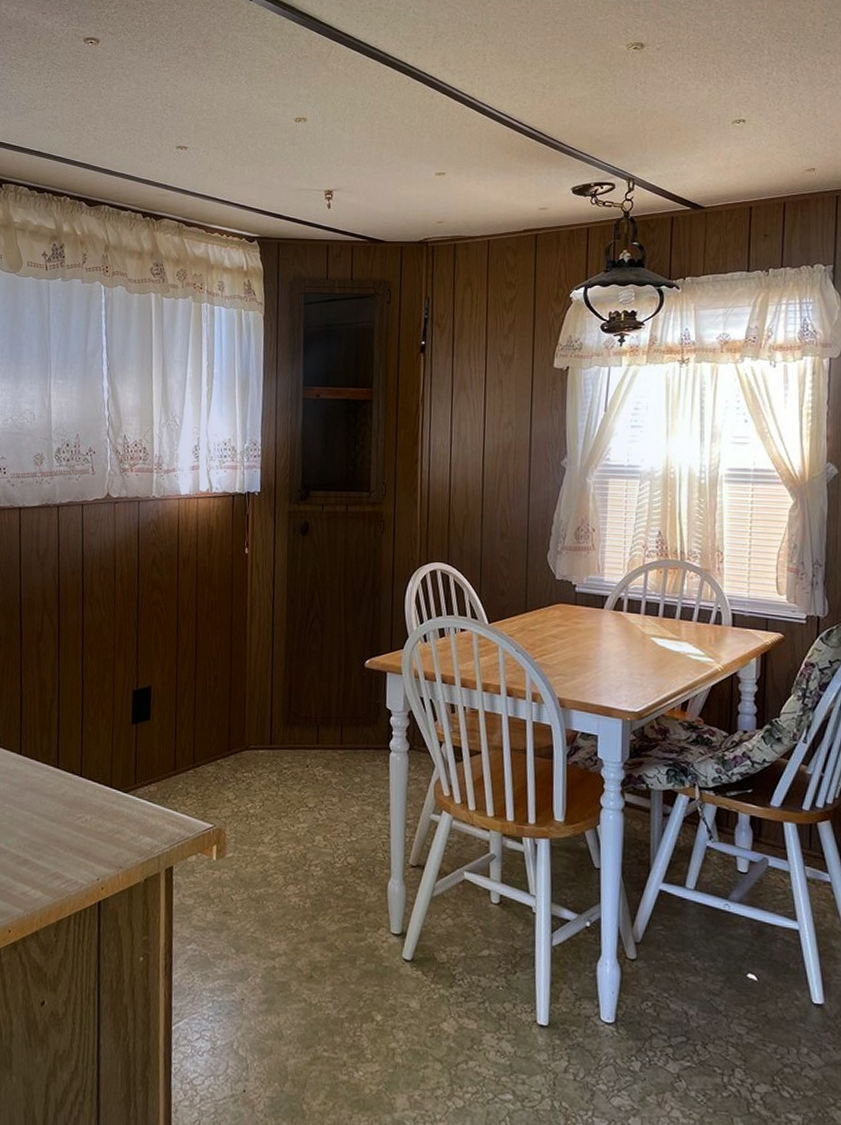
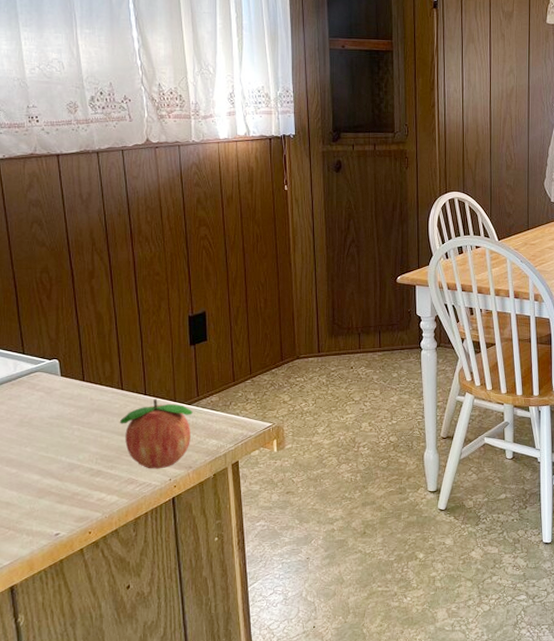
fruit: none [51,782,129,865] -> present [119,399,193,469]

